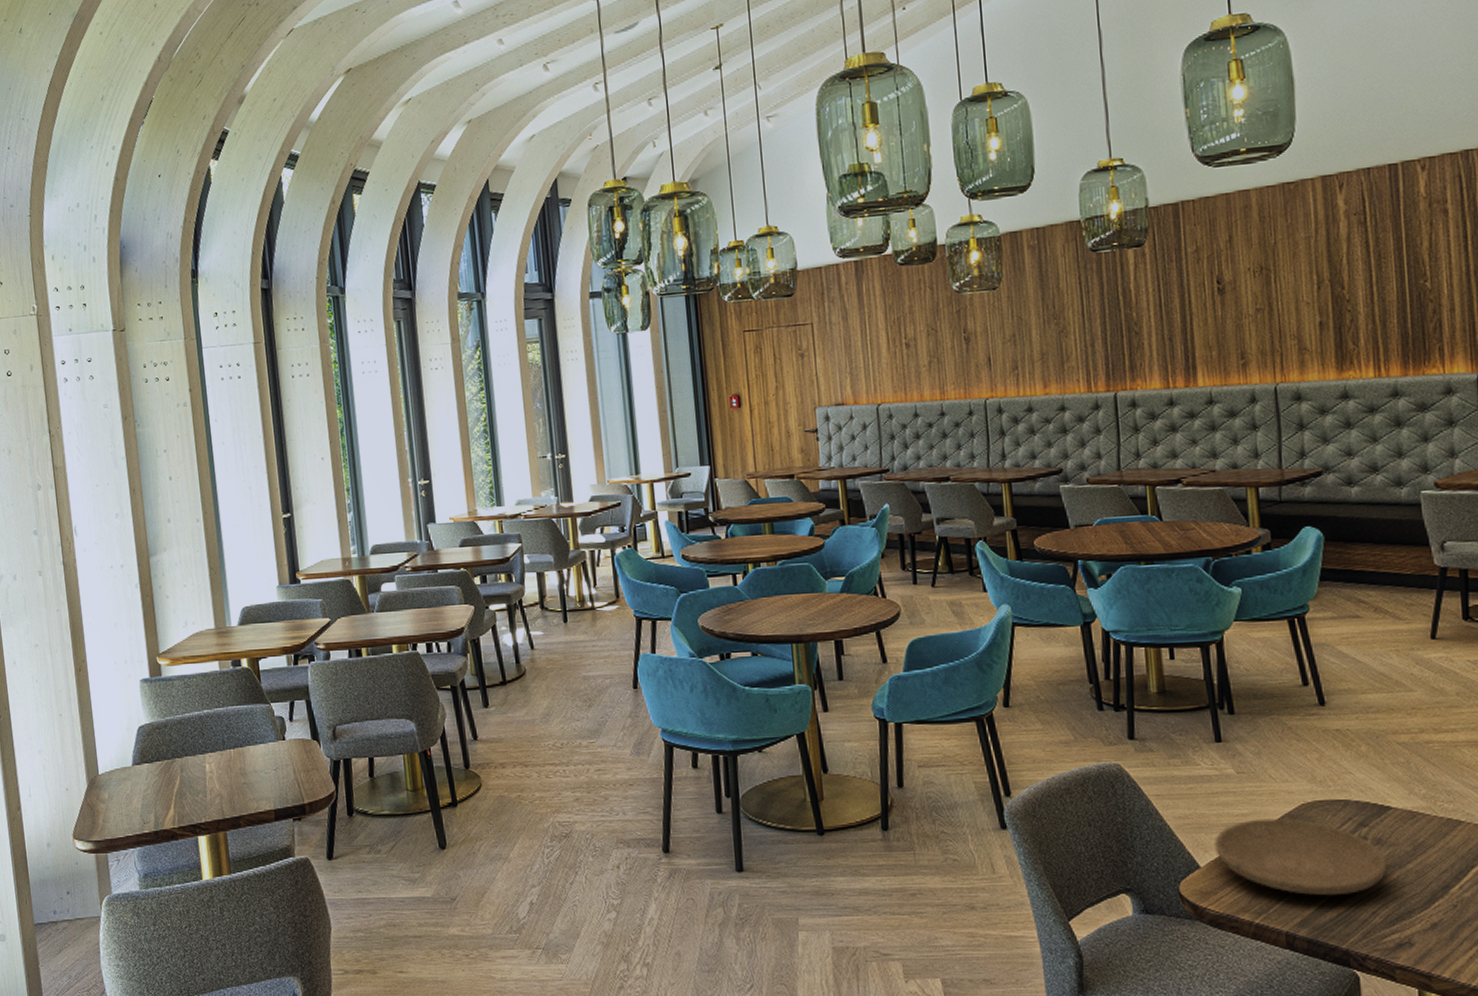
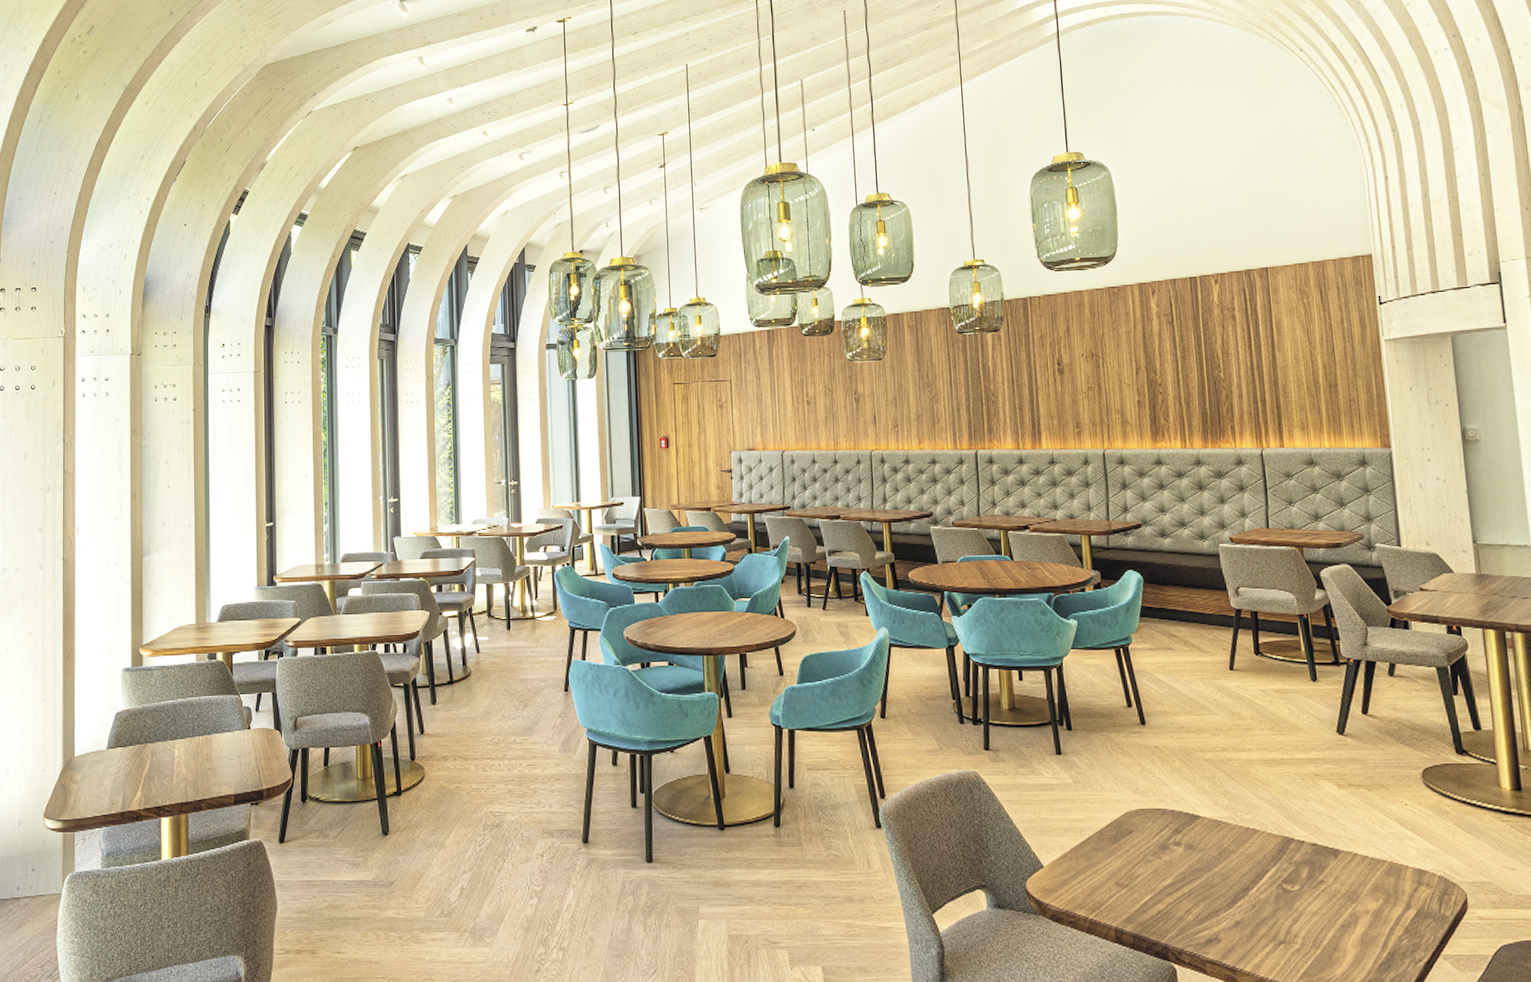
plate: present [1214,818,1387,896] -> none [1055,824,1198,895]

